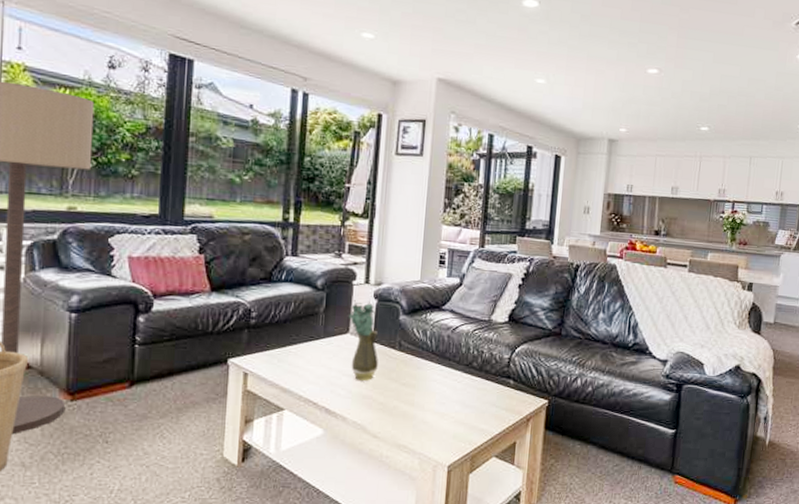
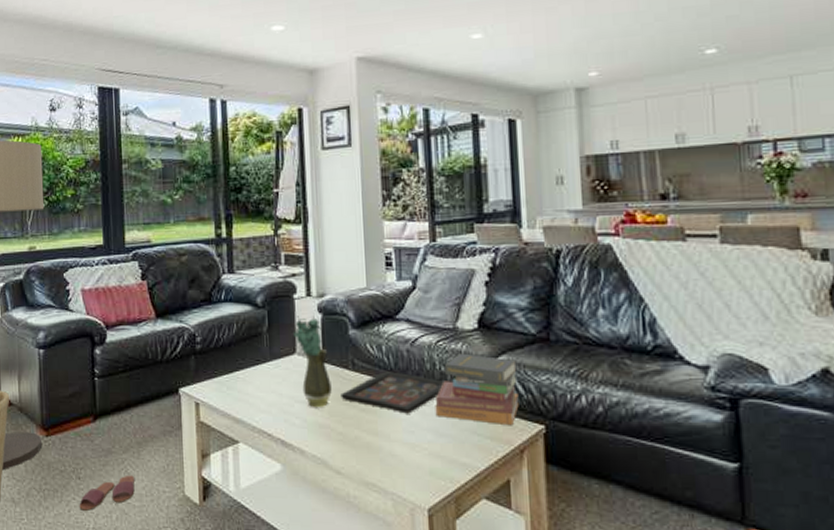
slippers: none [104,439,170,473] -> present [79,475,135,511]
decorative tray: none [385,351,475,389] -> present [341,370,445,414]
books: none [464,341,534,400] -> present [435,353,519,426]

